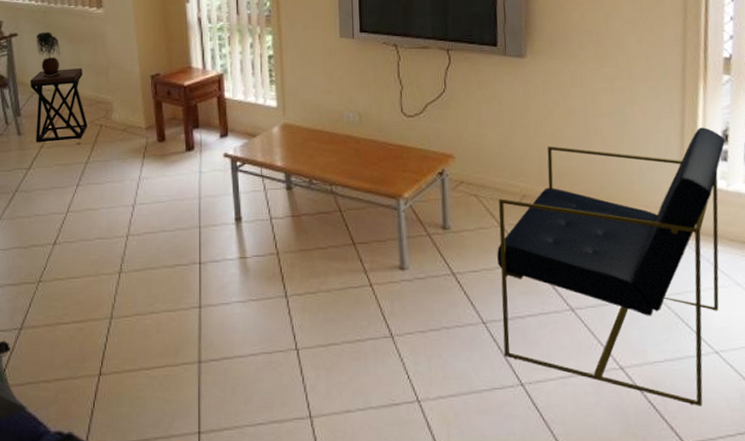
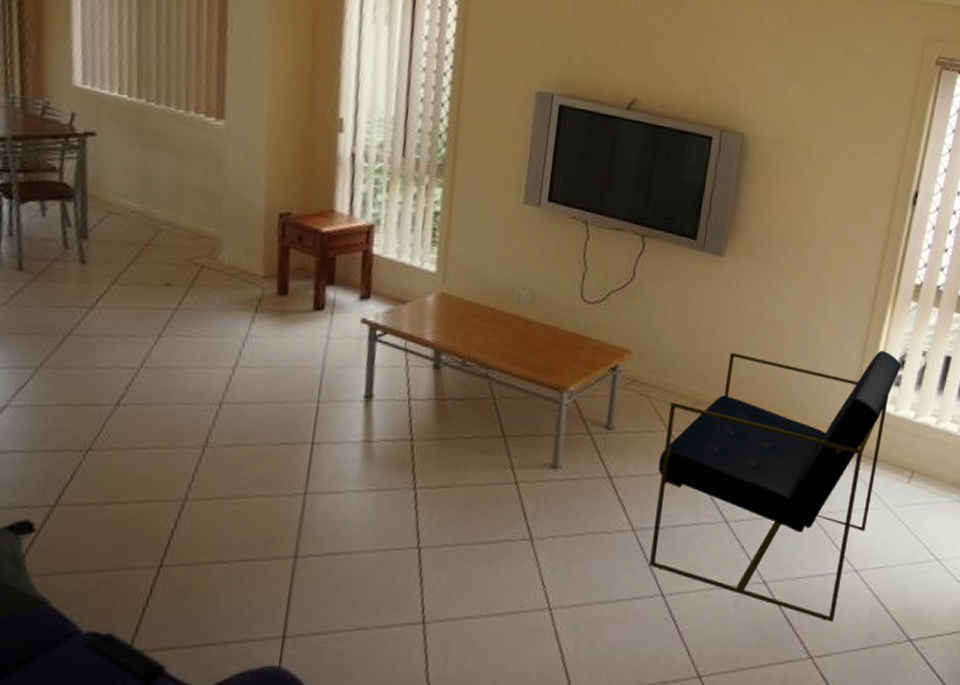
stool: present [29,68,88,143] -> none [105,185,186,280]
potted plant: present [36,31,61,76] -> none [122,136,157,195]

